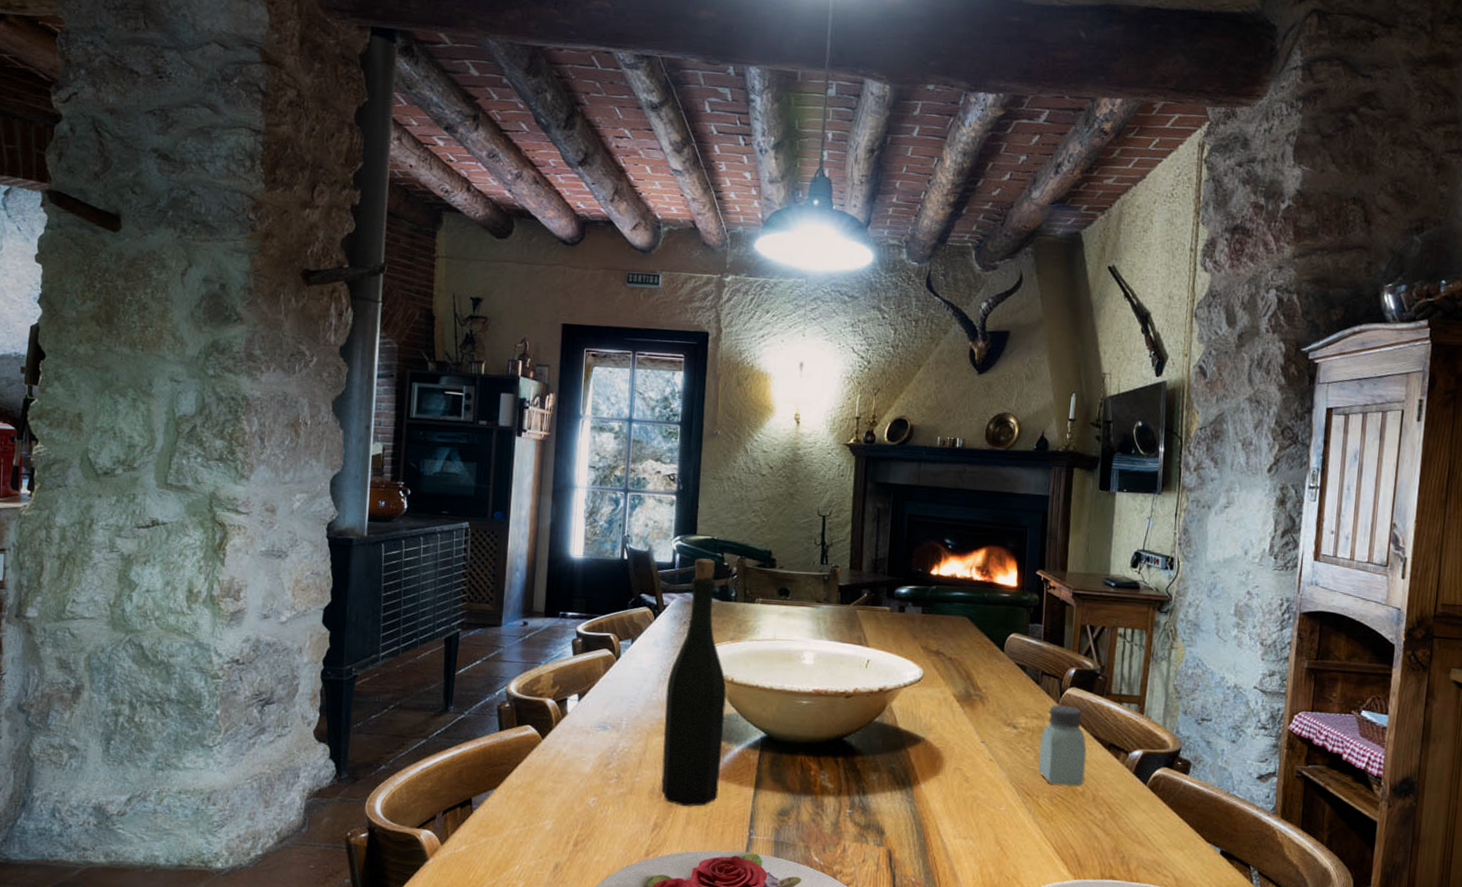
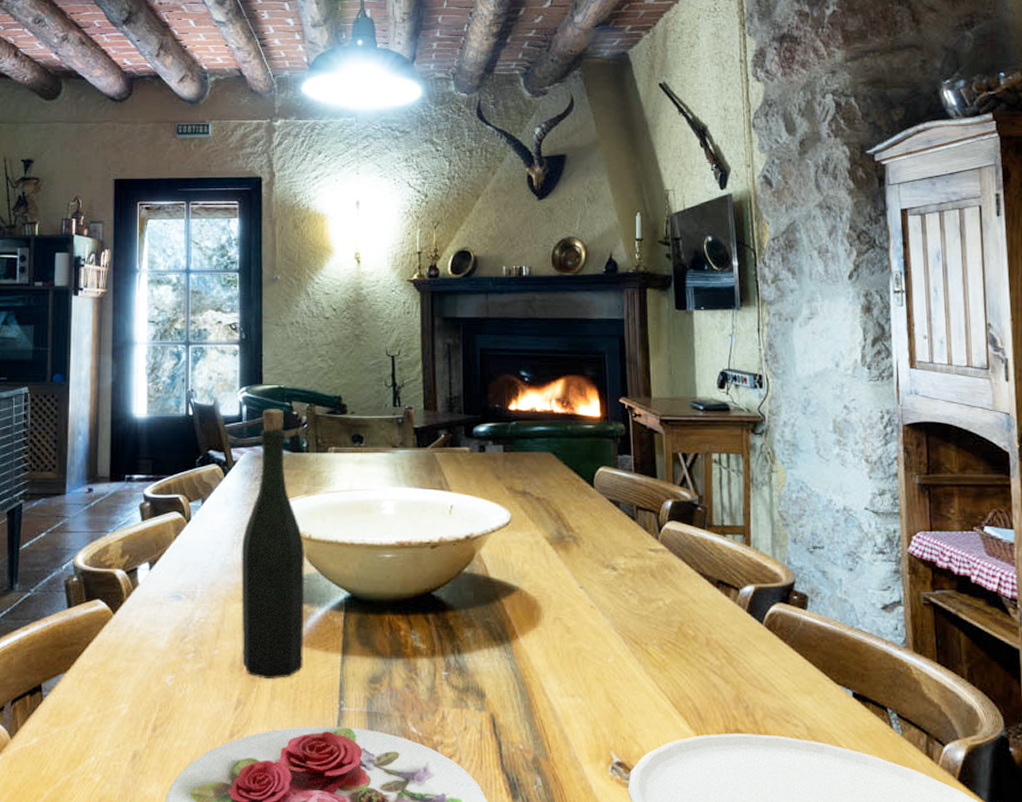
saltshaker: present [1038,704,1087,786] -> none [643,541,695,630]

